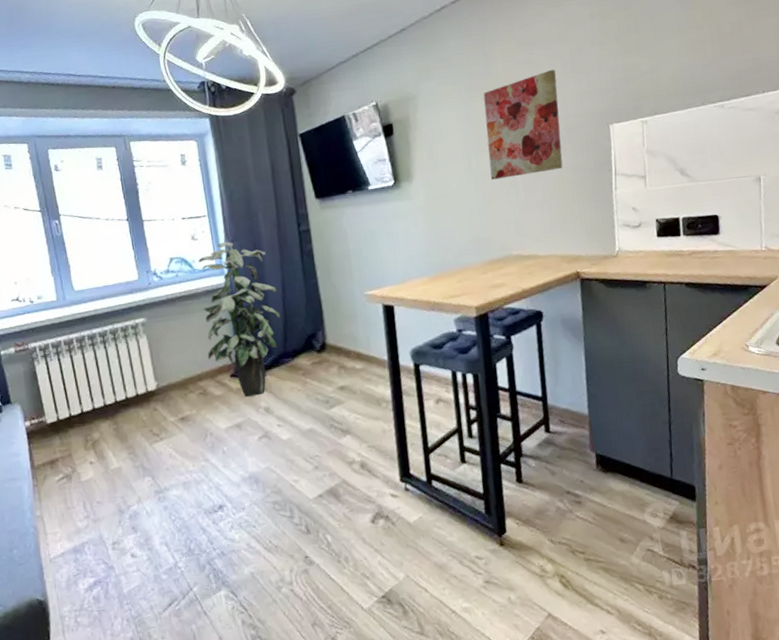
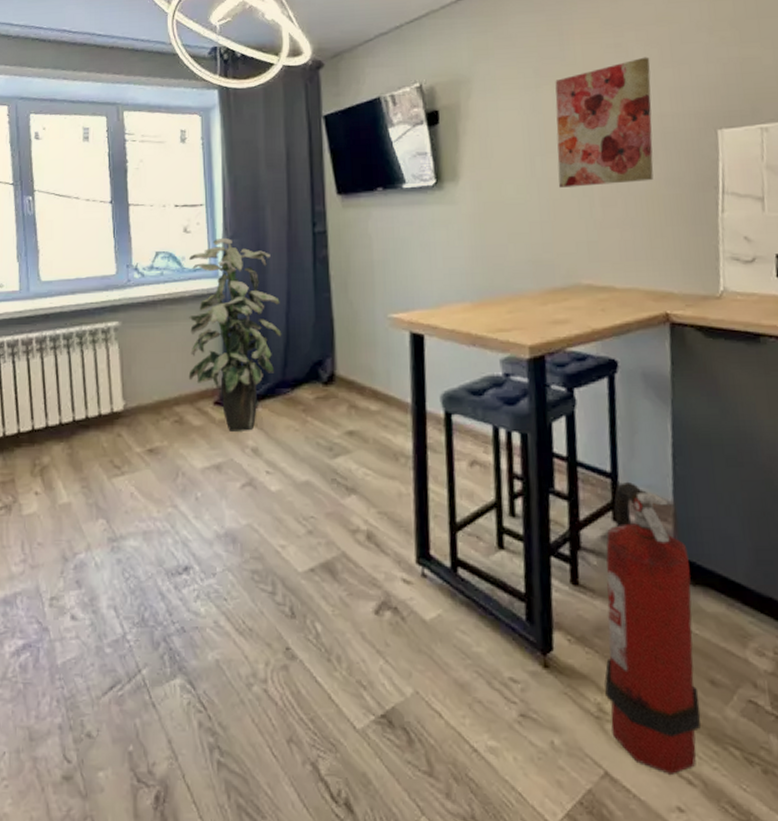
fire extinguisher: none [541,402,615,609] -> present [604,481,701,774]

